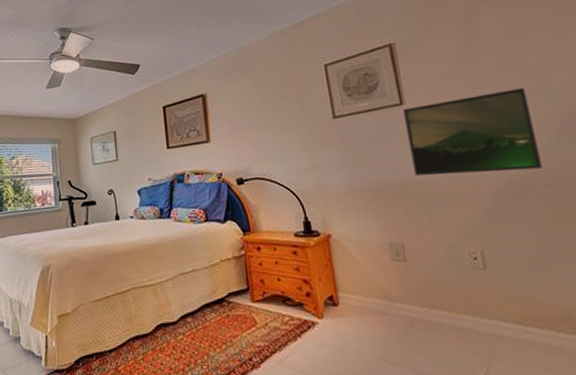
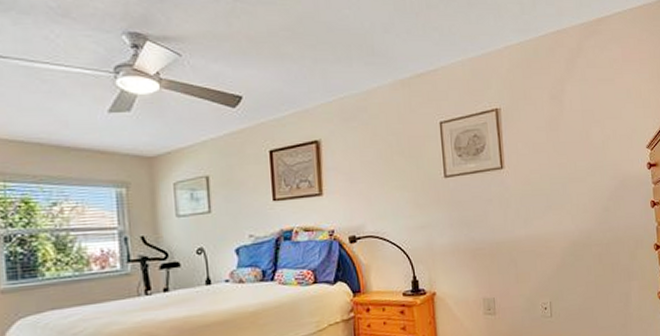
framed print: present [403,87,542,176] -> none [503,161,595,236]

